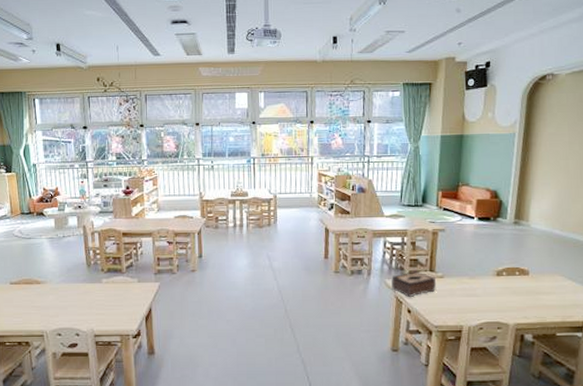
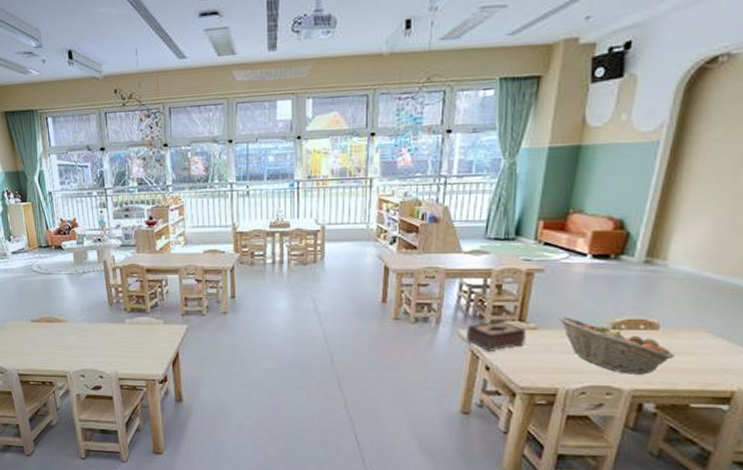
fruit basket: none [458,267,542,311] -> present [558,317,675,375]

